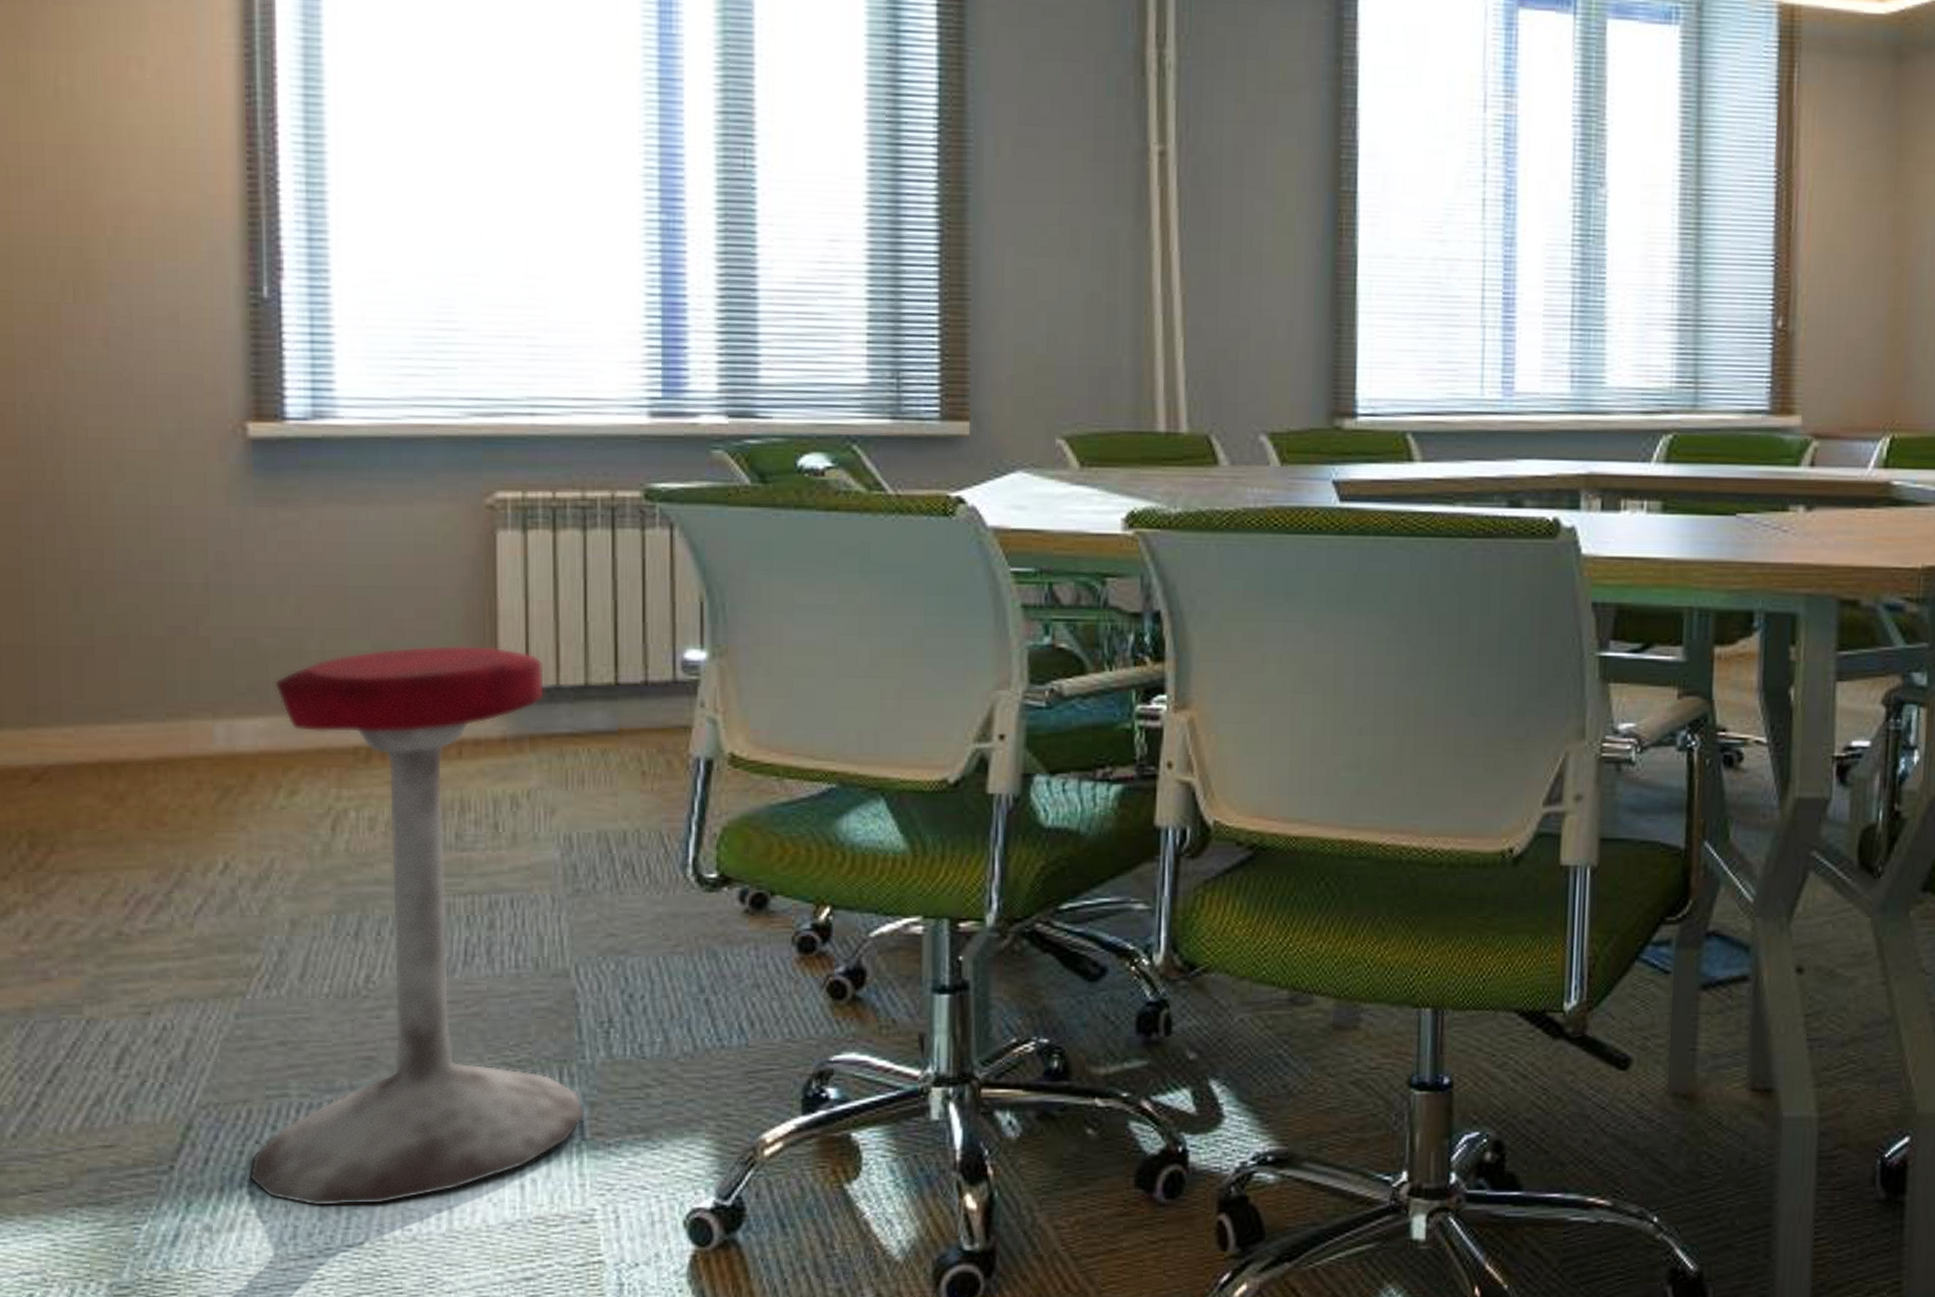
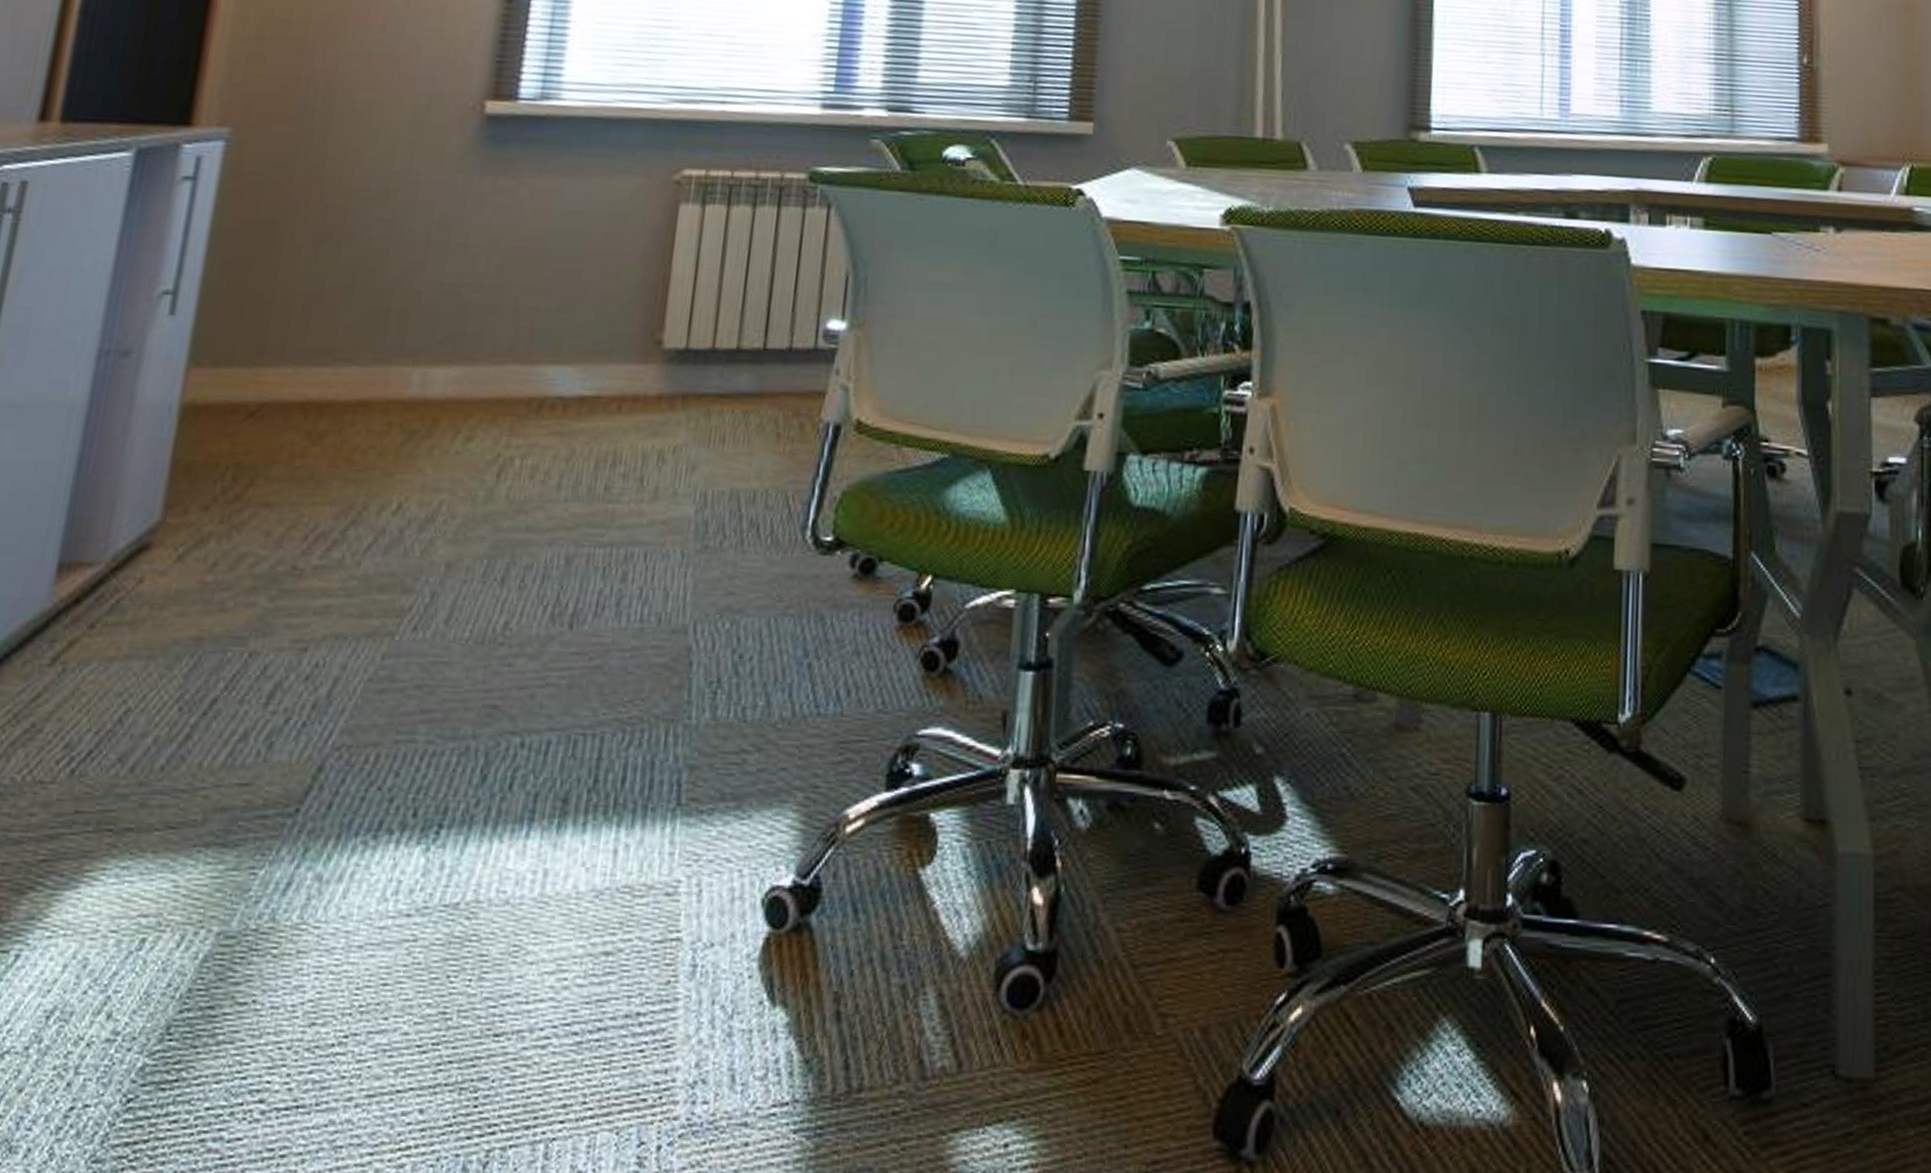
stool: present [249,645,585,1207] -> none [366,306,704,863]

